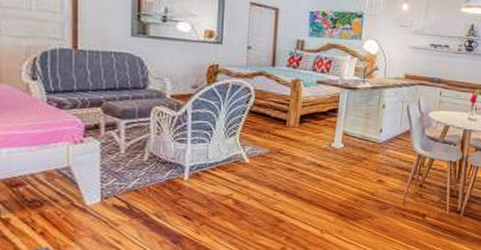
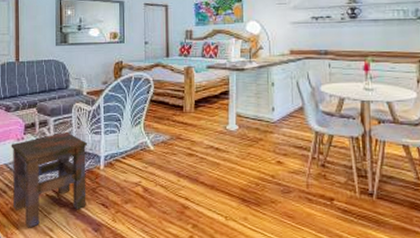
side table: none [64,137,168,240] -> present [11,131,87,228]

